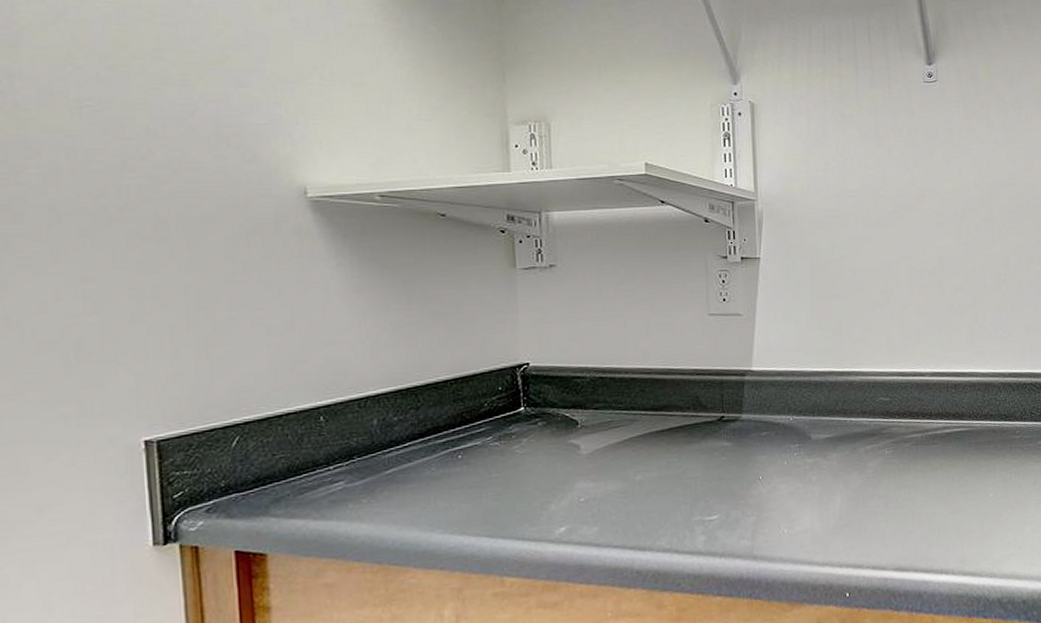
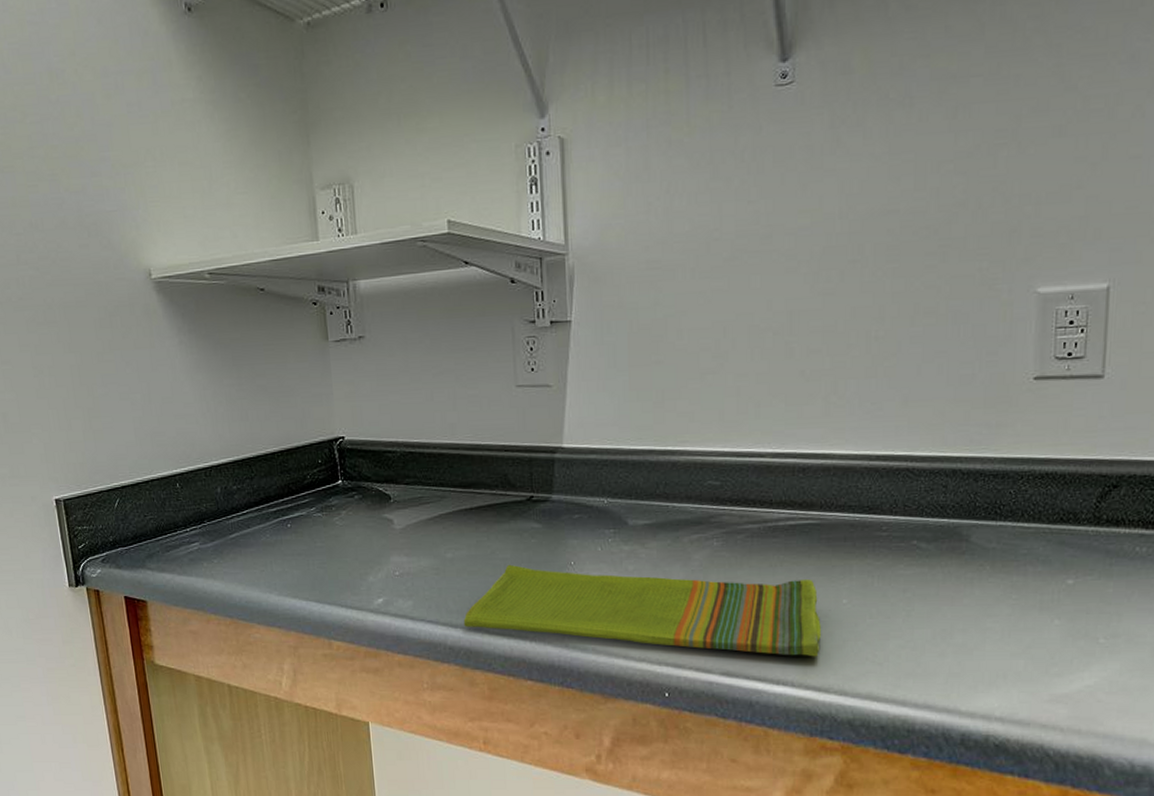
dish towel: none [652,478,974,549] -> present [463,564,821,657]

